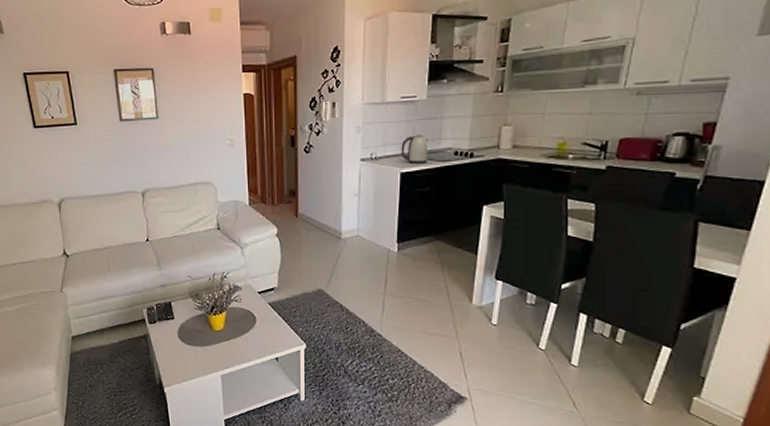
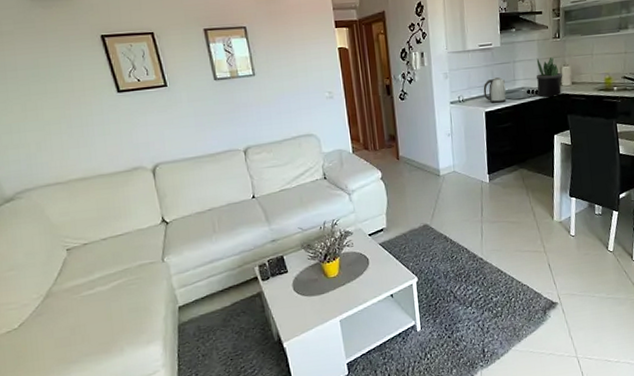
planter: none [467,115,502,161] -> present [536,57,563,97]

